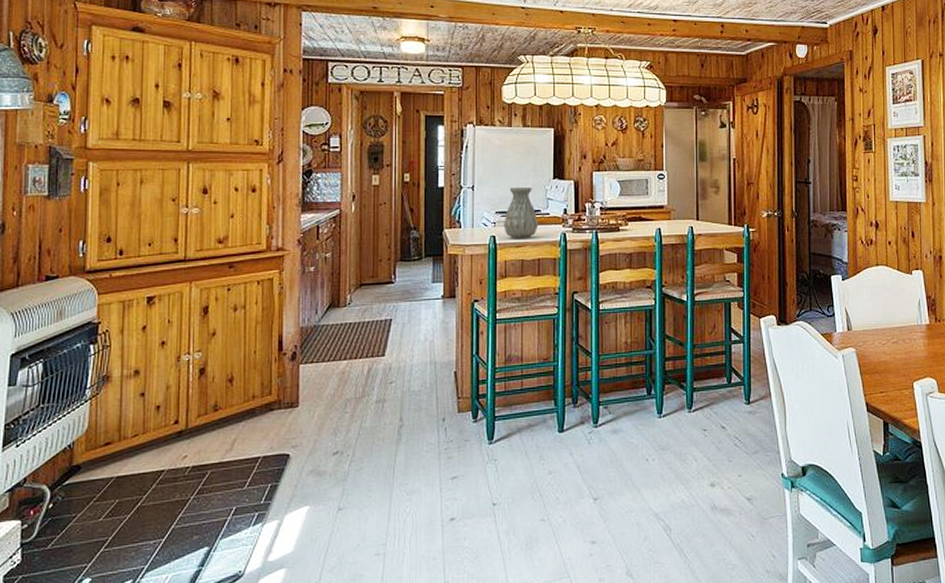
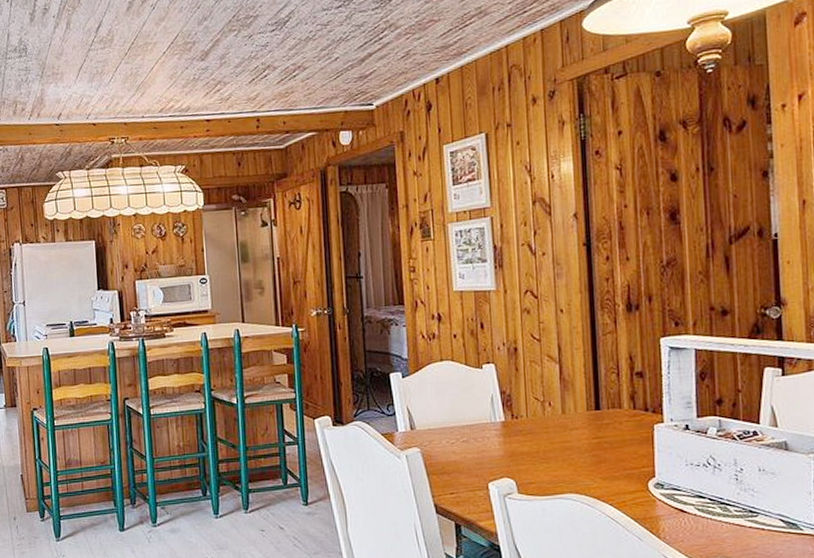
vase: present [504,188,539,239] -> none [54,300,87,350]

